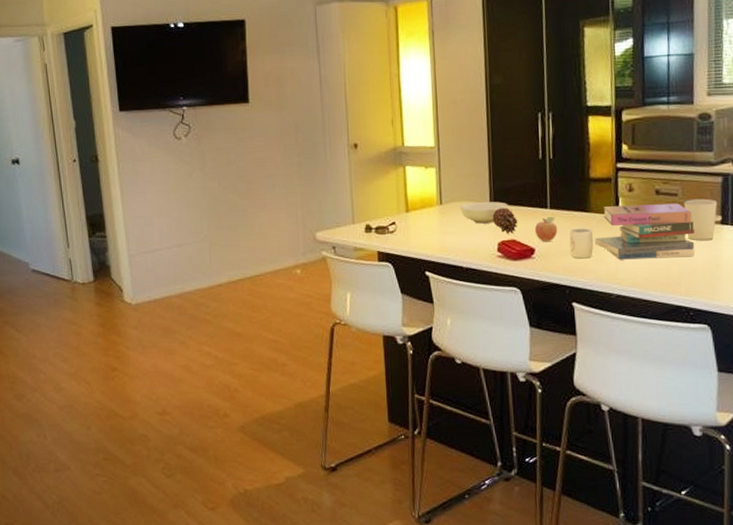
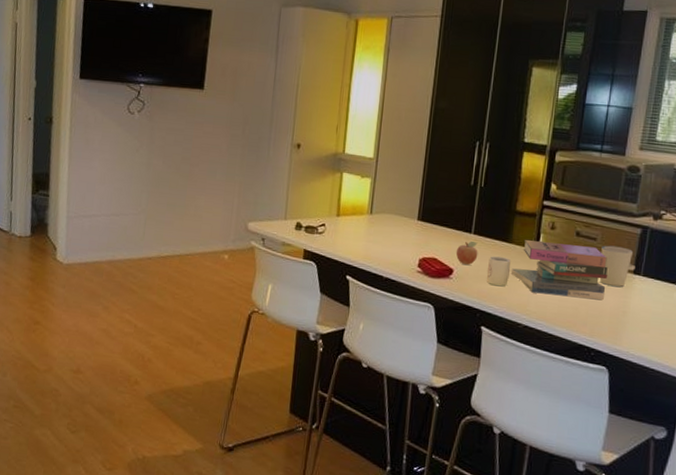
bowl: present [459,202,508,224] -> none [388,216,435,239]
fruit: present [492,207,518,234] -> none [417,226,442,252]

